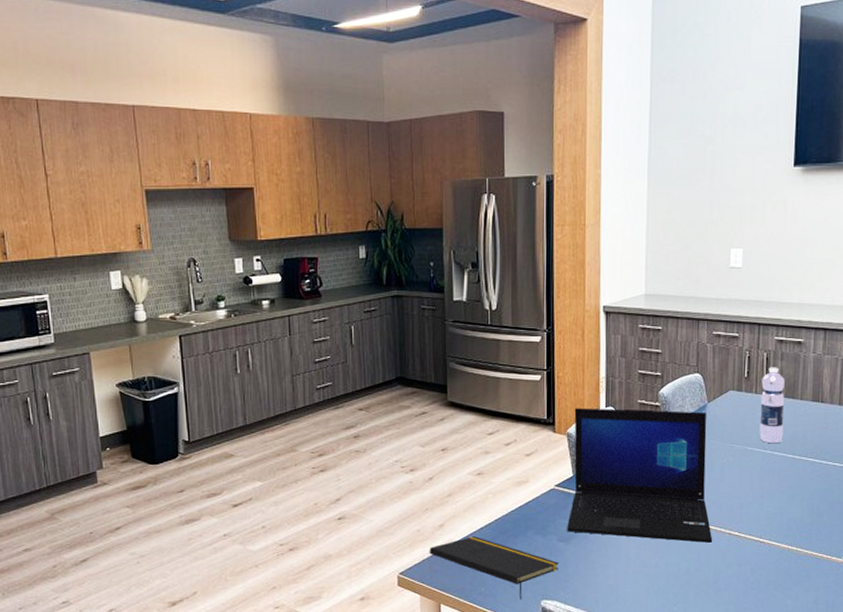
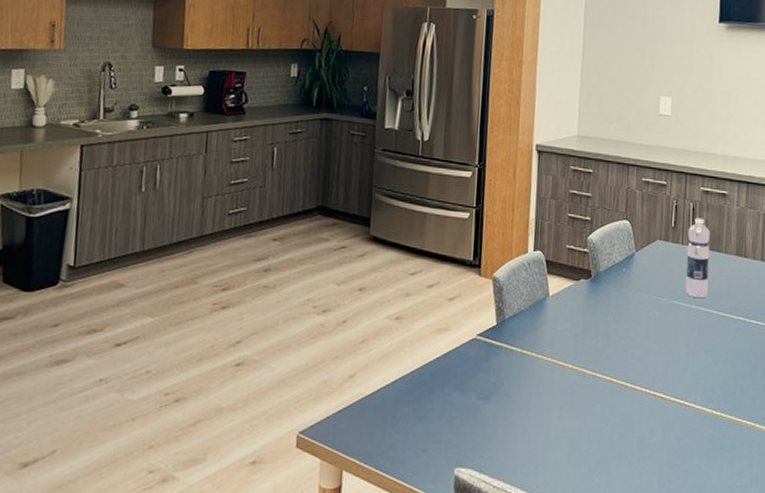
notepad: present [429,536,559,600] -> none [335,390,476,467]
laptop: present [567,408,713,543] -> none [487,250,638,405]

